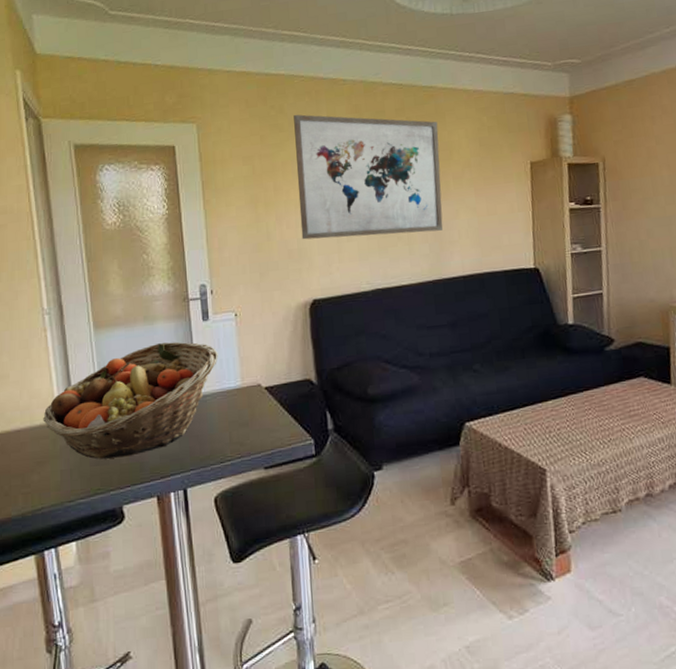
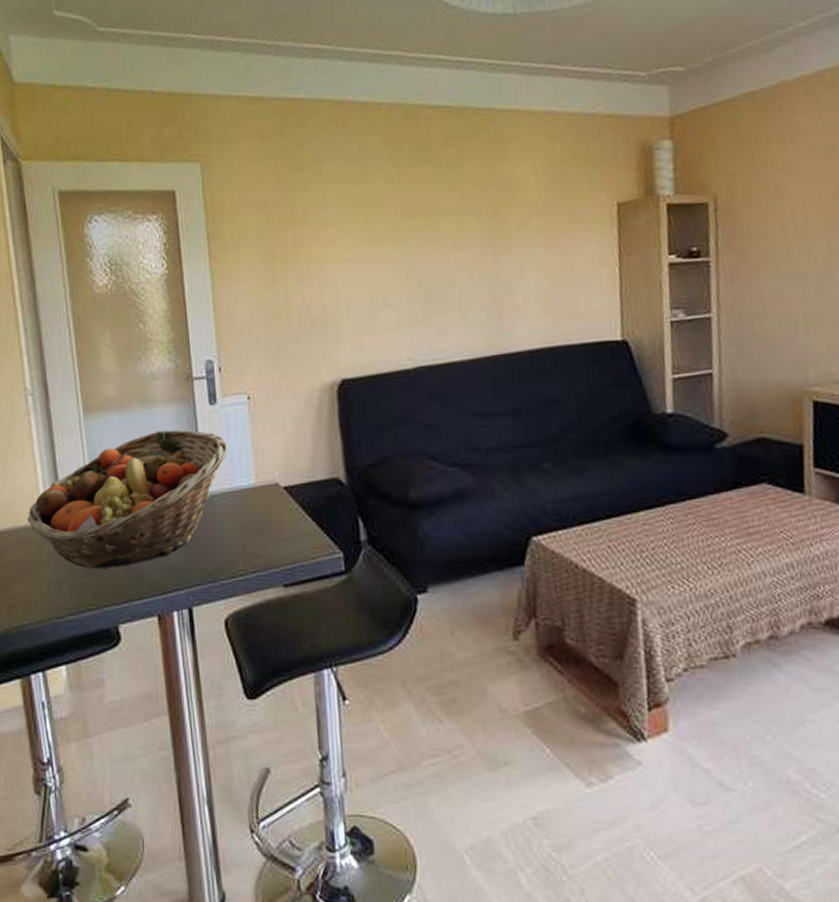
wall art: present [293,114,443,240] -> none [317,148,504,305]

